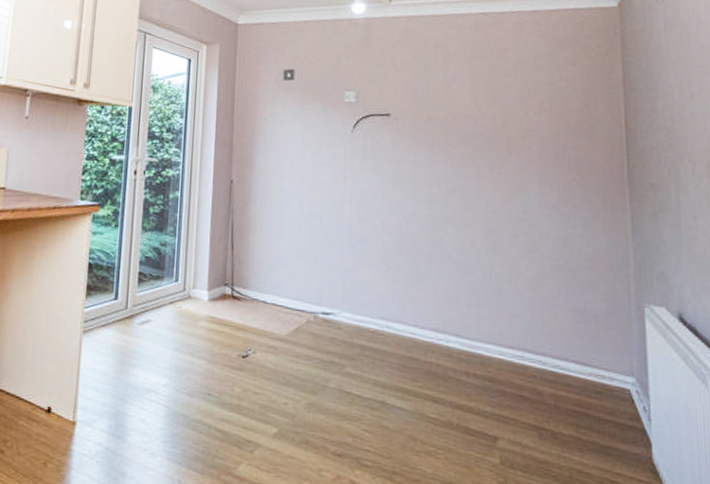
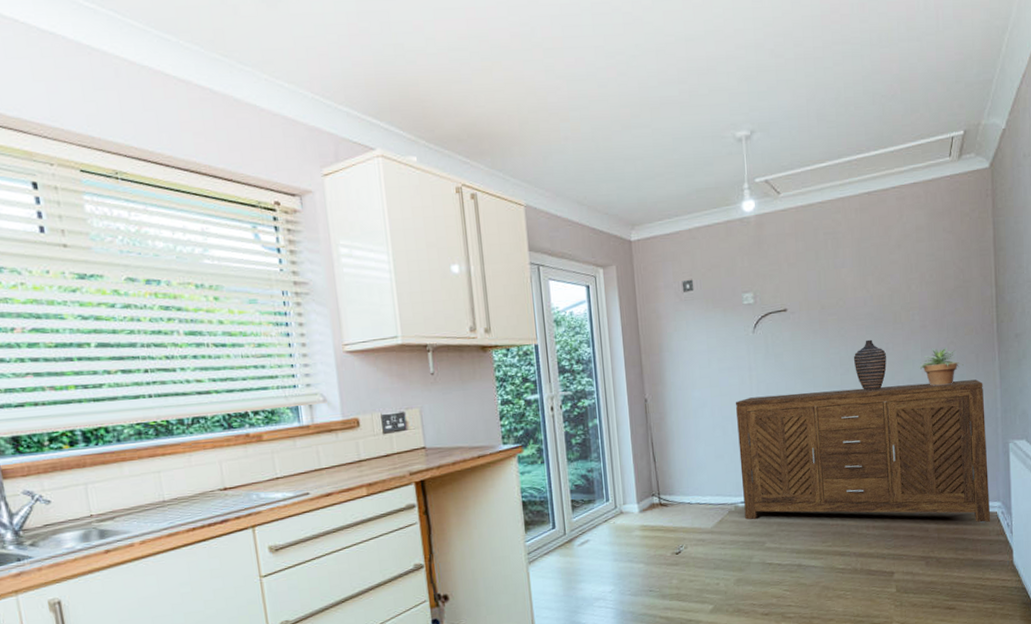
sideboard: none [324,198,622,401] -> present [735,379,991,524]
decorative vase: none [460,160,498,217] -> present [853,339,887,391]
potted plant: none [534,182,588,226] -> present [918,347,964,386]

